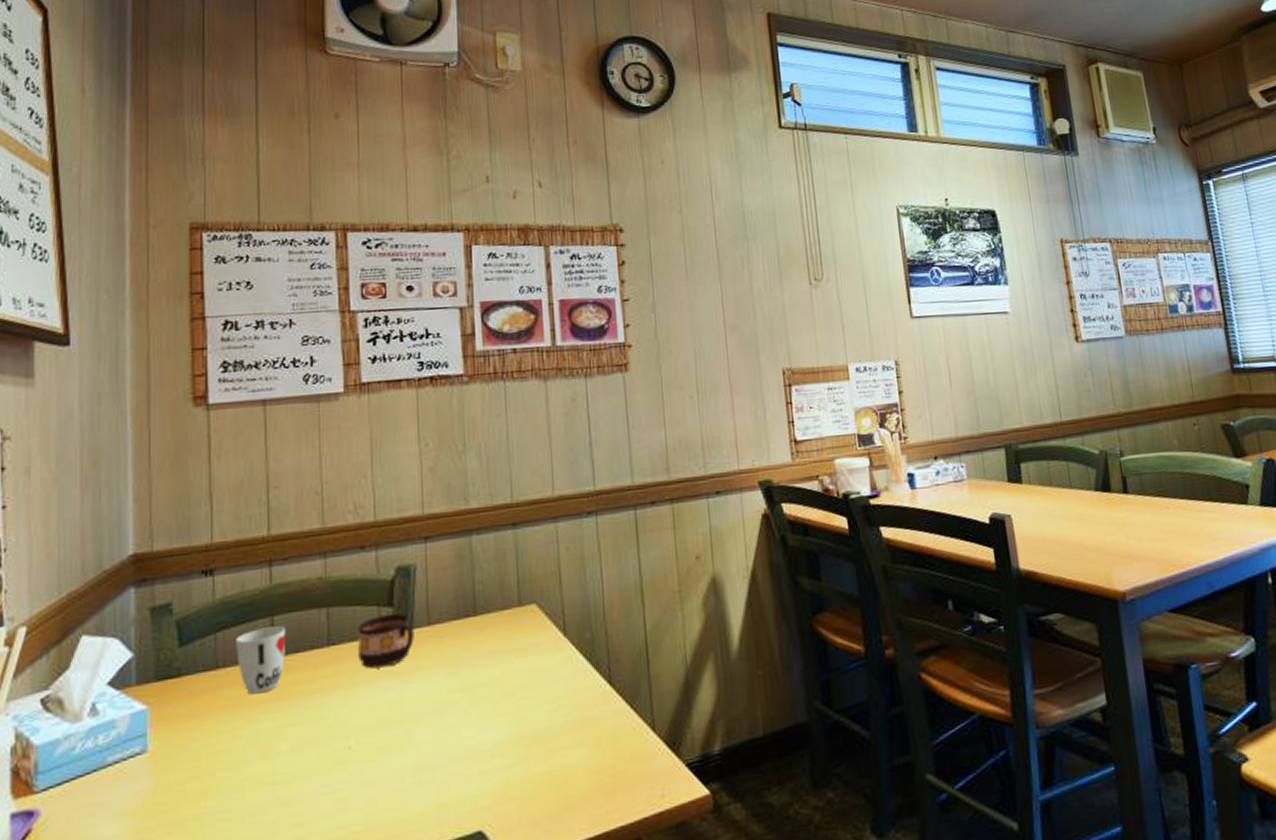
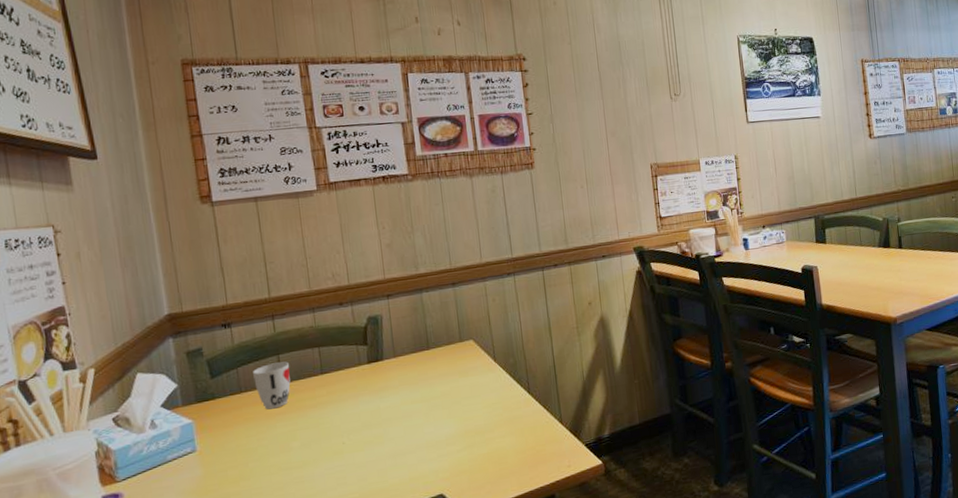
cup: present [358,613,414,669] -> none [342,350,385,389]

